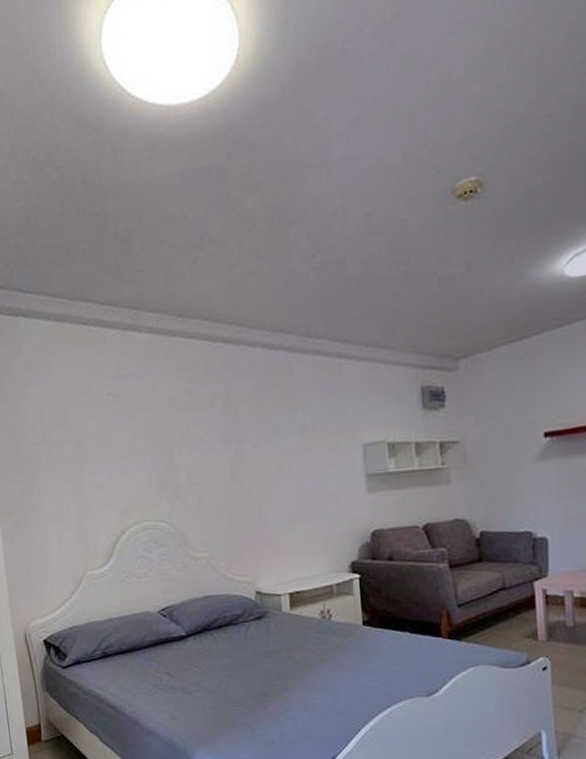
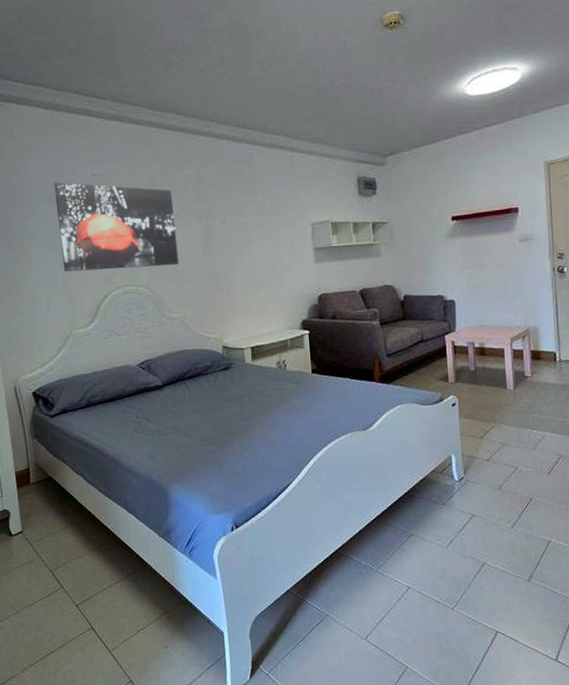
wall art: none [65,403,205,506] -> present [53,181,179,272]

